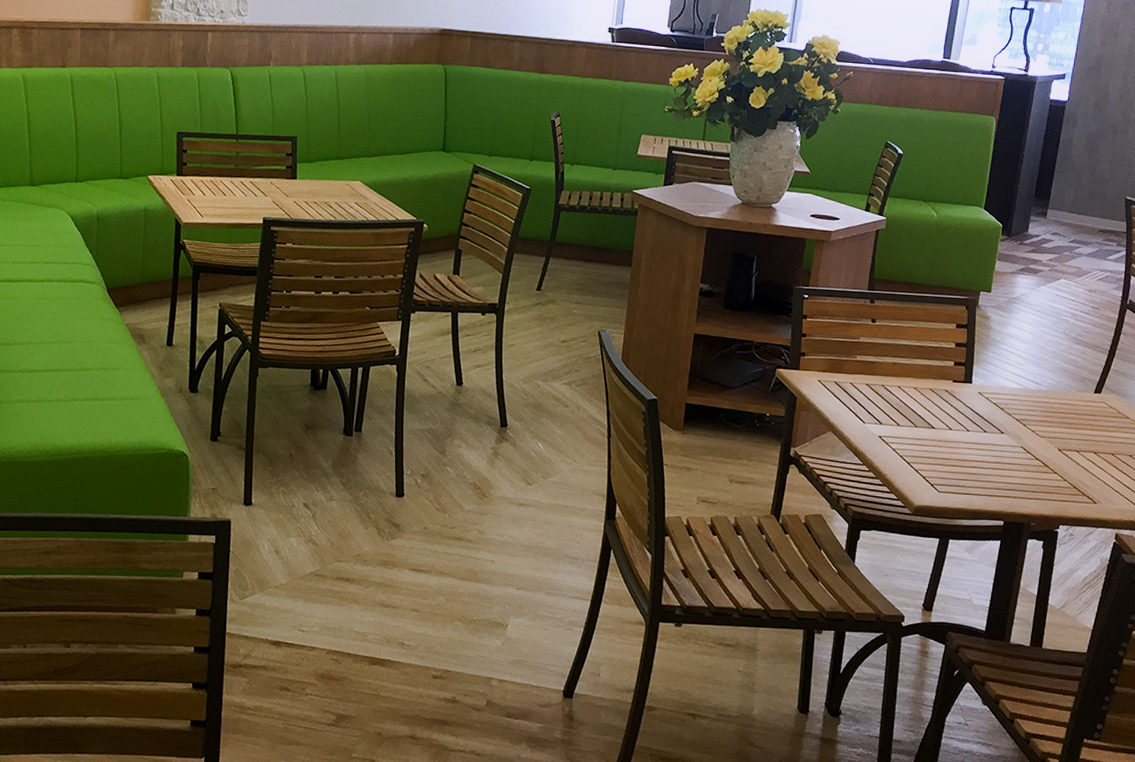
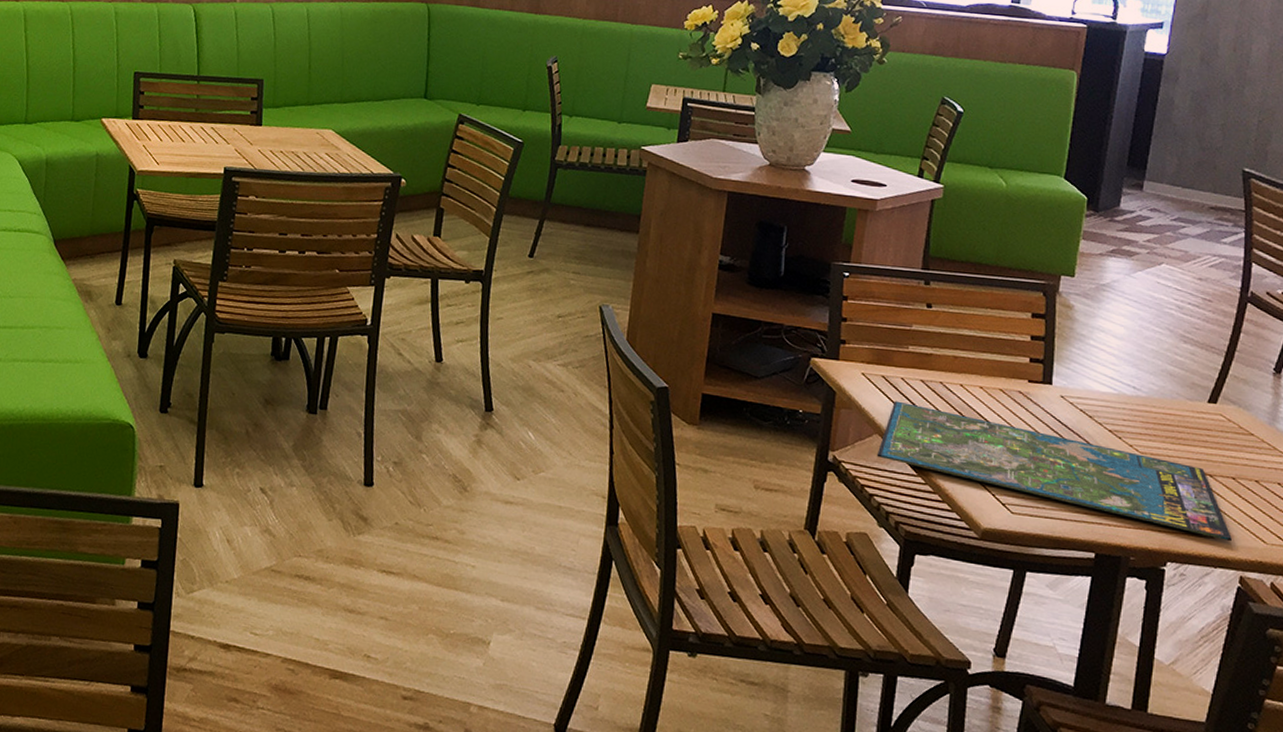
board game: none [830,402,1110,505] -> present [876,401,1232,541]

